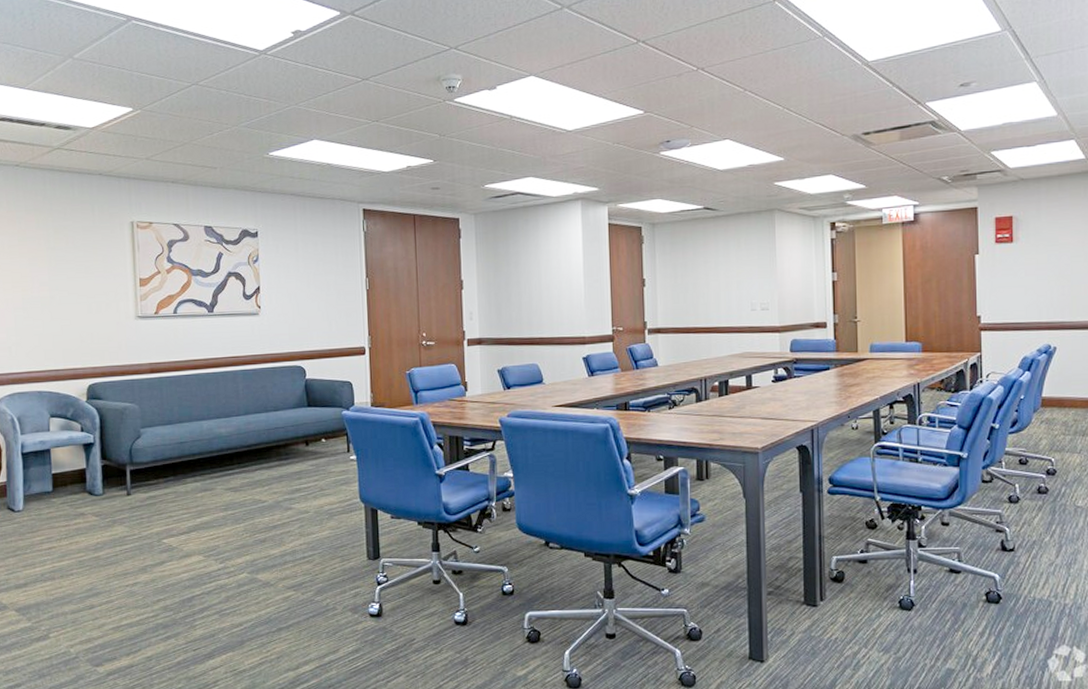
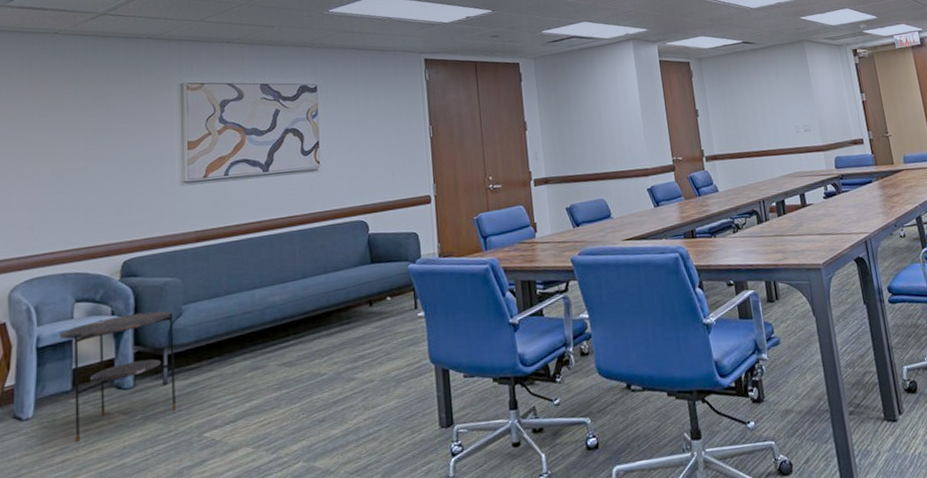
side table: none [39,431,139,534] -> present [59,311,177,442]

